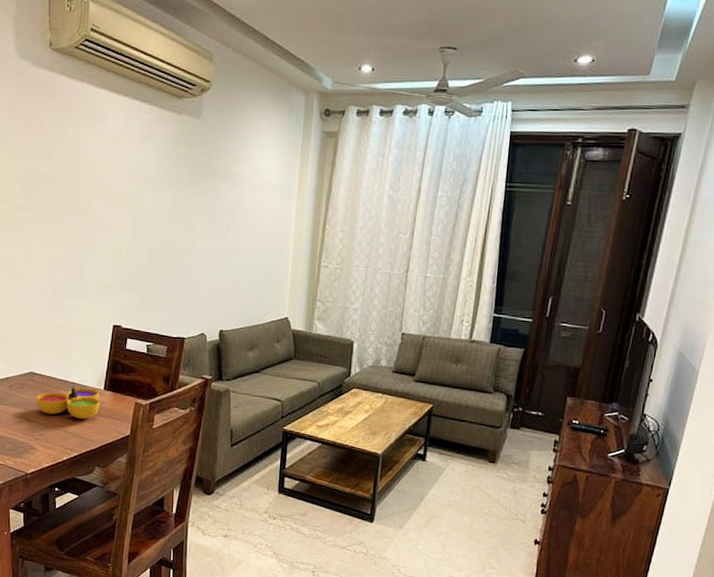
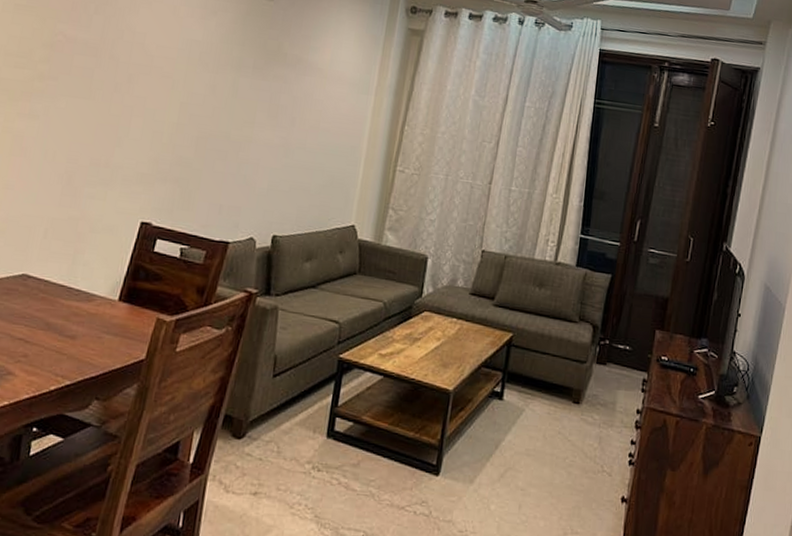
decorative bowl: present [35,387,100,419] -> none [24,296,112,337]

